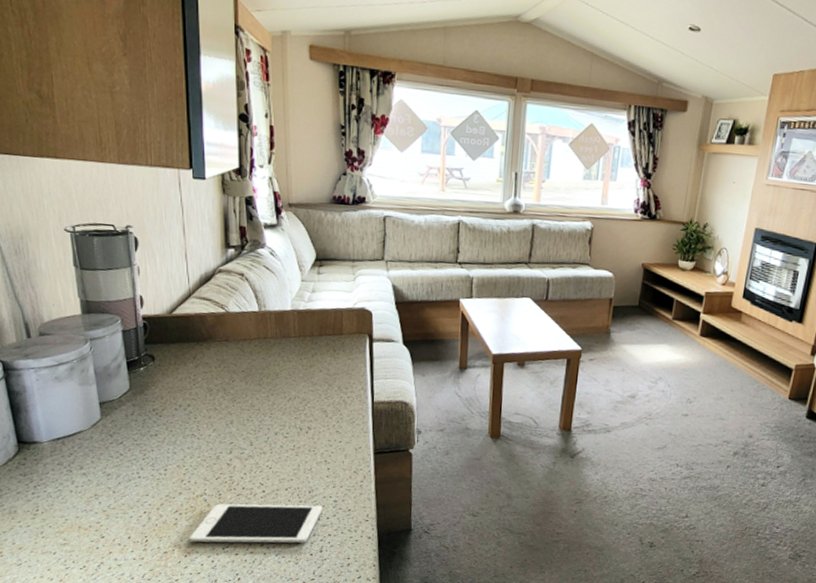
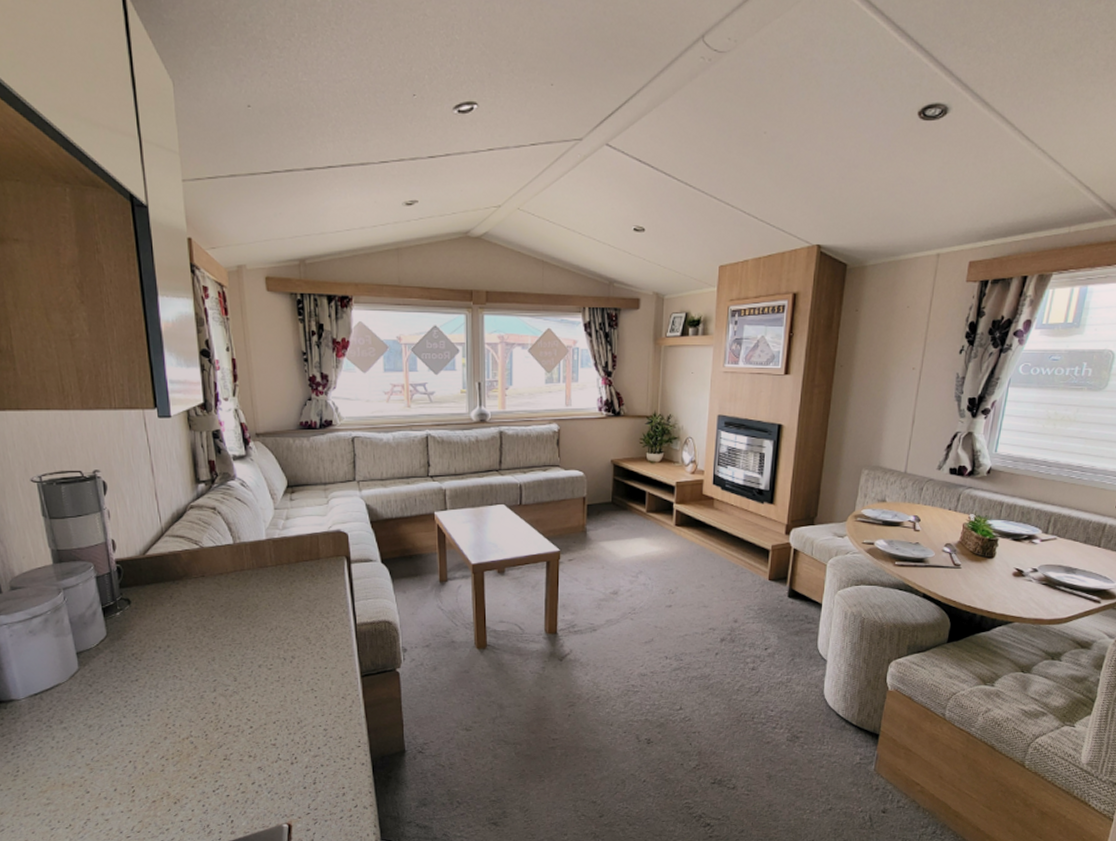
cell phone: present [189,503,323,543] -> none [177,736,313,788]

